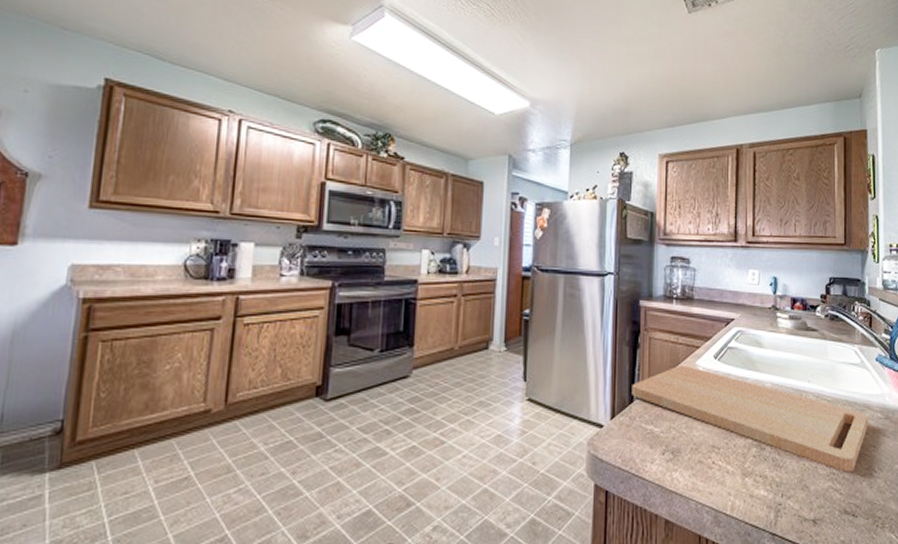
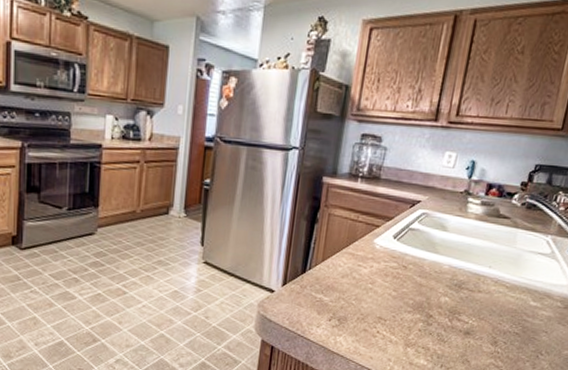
cutting board: present [632,366,868,472] -> none [305,242,547,352]

